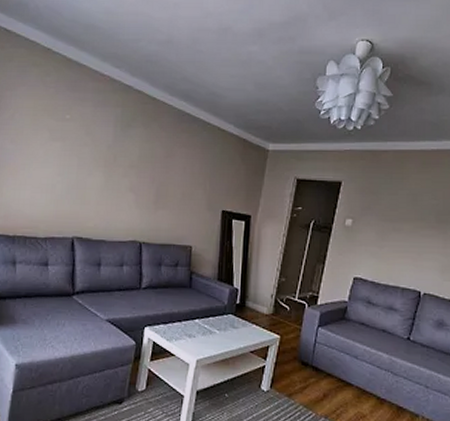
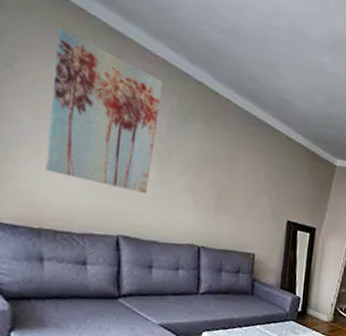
wall art: none [19,67,109,196] -> present [44,27,163,193]

